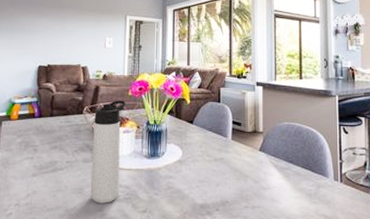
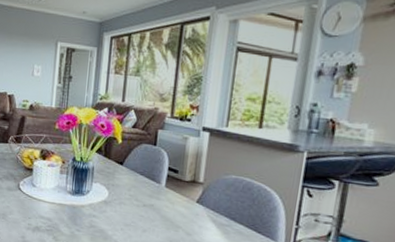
thermos bottle: present [90,100,126,203] -> none [13,132,52,232]

